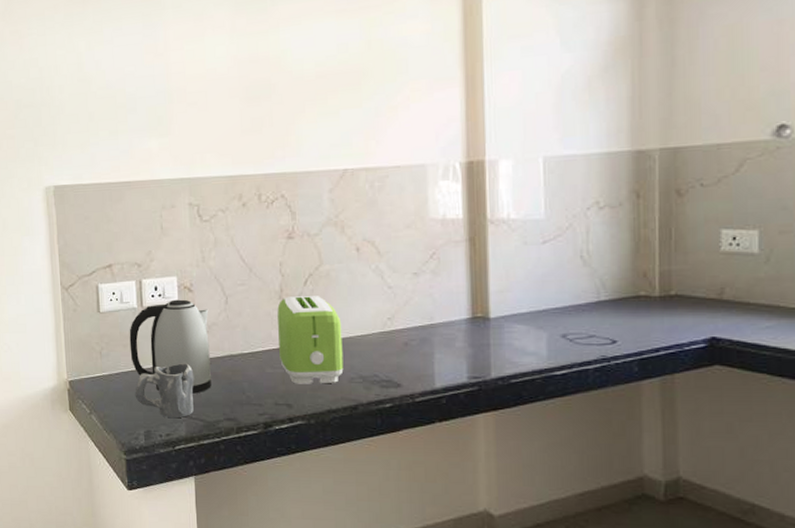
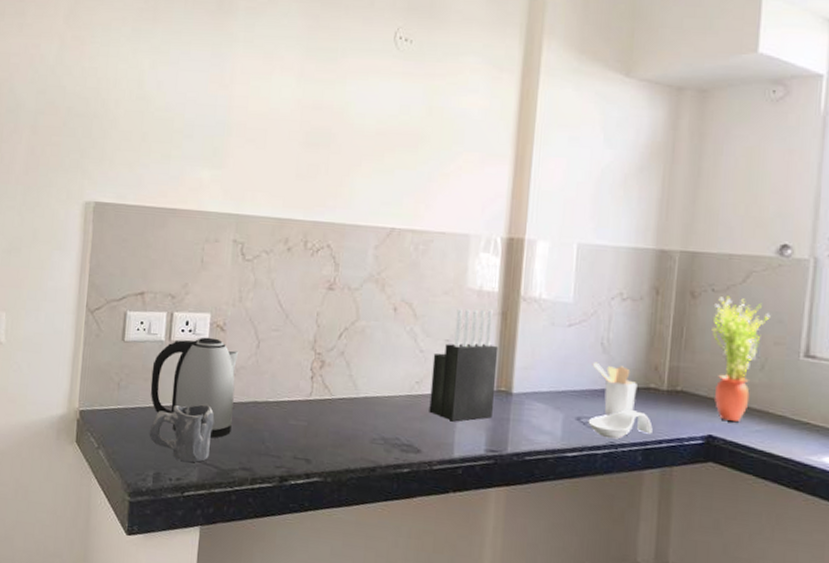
toaster: present [277,296,344,384] -> none [304,348,371,442]
knife block: none [402,237,472,353] -> present [429,308,499,422]
utensil holder: none [573,276,626,329] -> present [592,362,637,416]
spoon rest: none [574,320,647,352] -> present [588,409,653,439]
potted plant: none [704,188,772,320] -> present [712,295,771,421]

